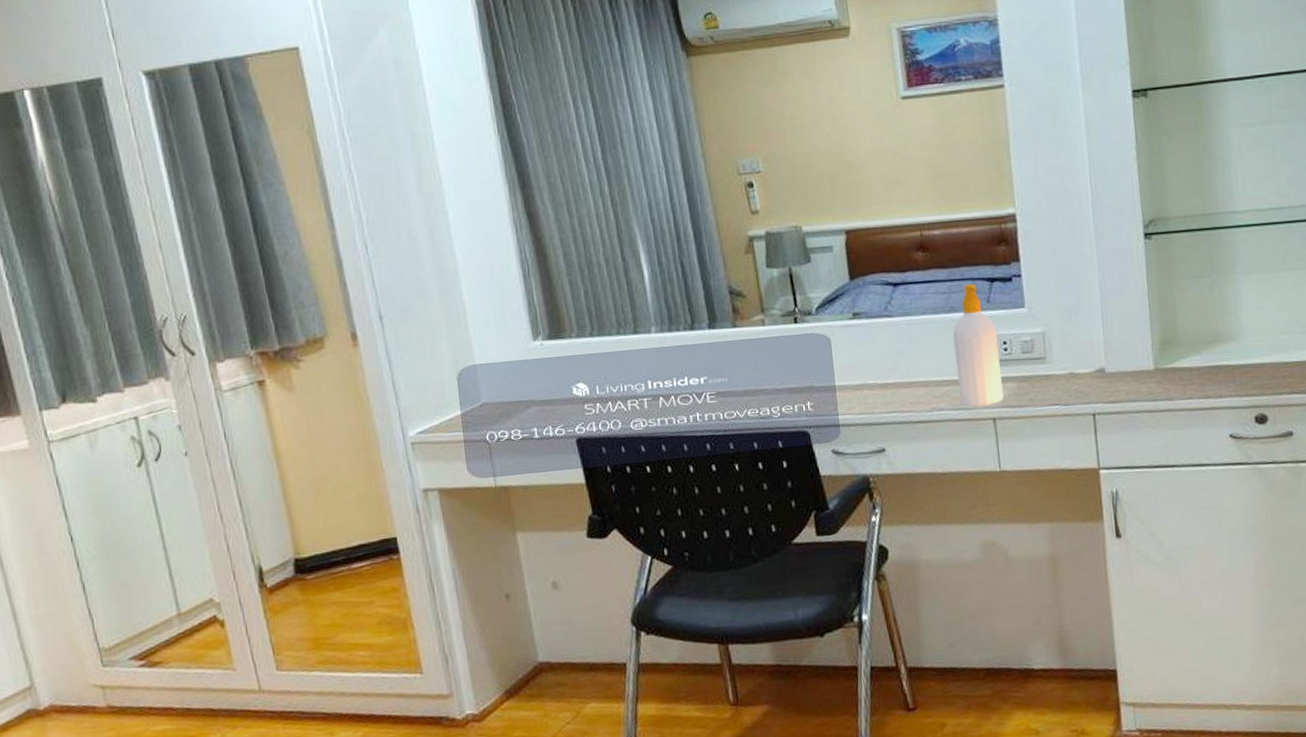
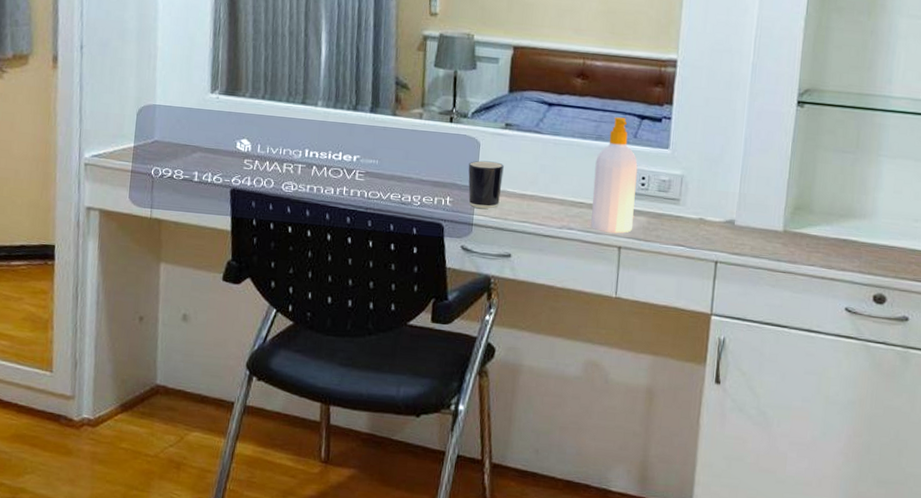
mug: none [822,355,863,407] -> present [468,160,504,209]

